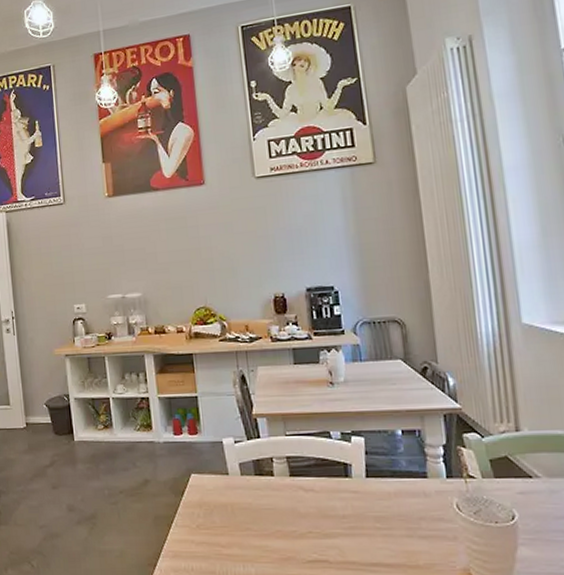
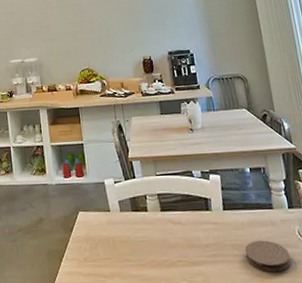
coaster: none [389,513,445,549] -> present [244,240,291,272]

